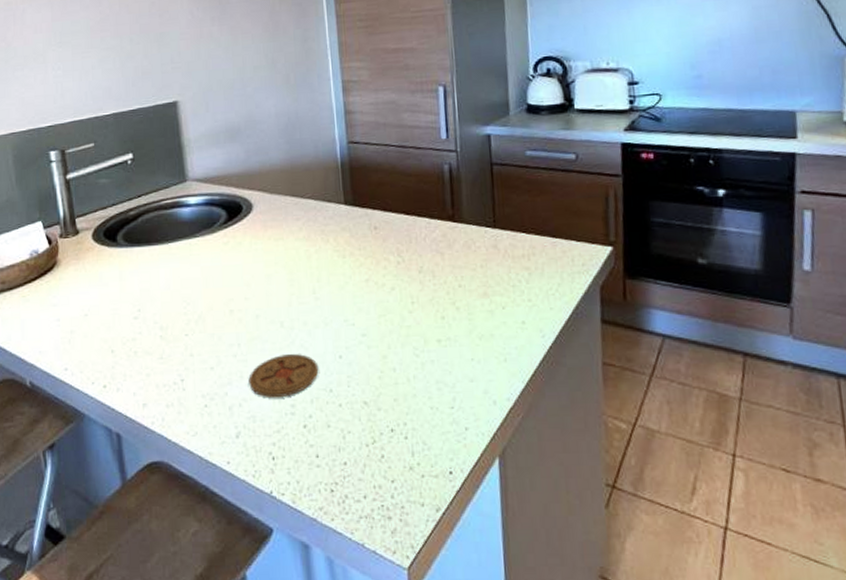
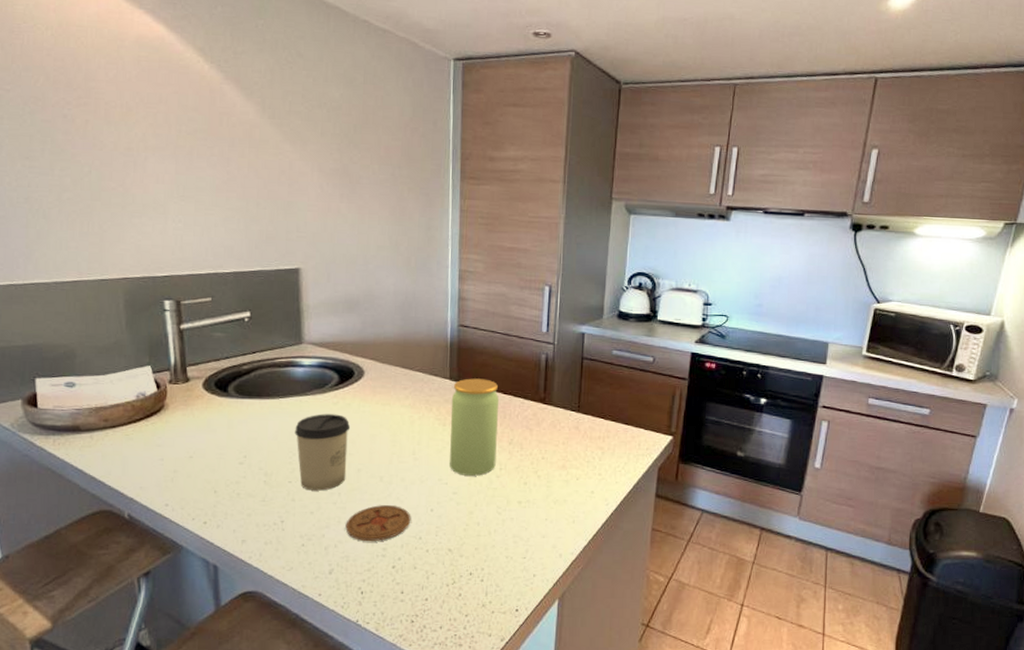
cup: none [187,255,245,343] -> present [295,414,351,491]
jar: none [348,199,407,314] -> present [450,378,499,476]

